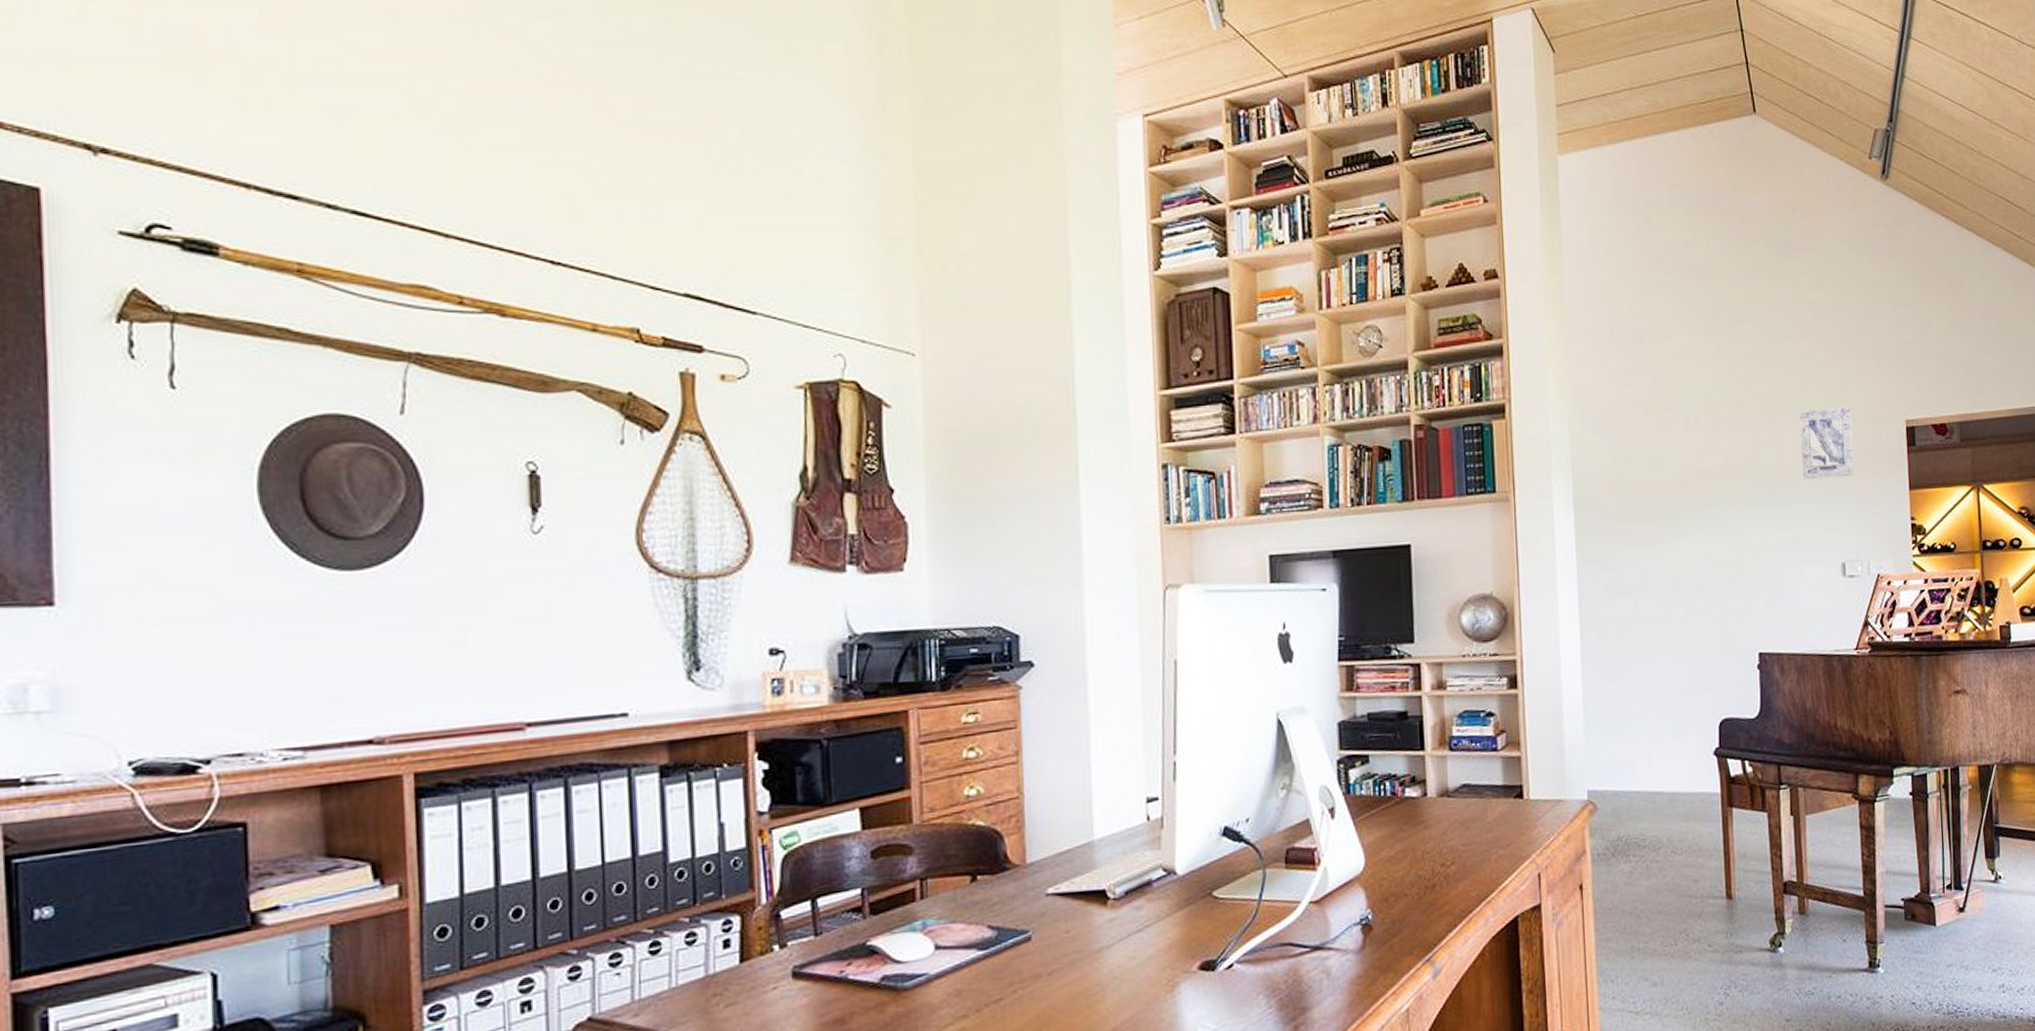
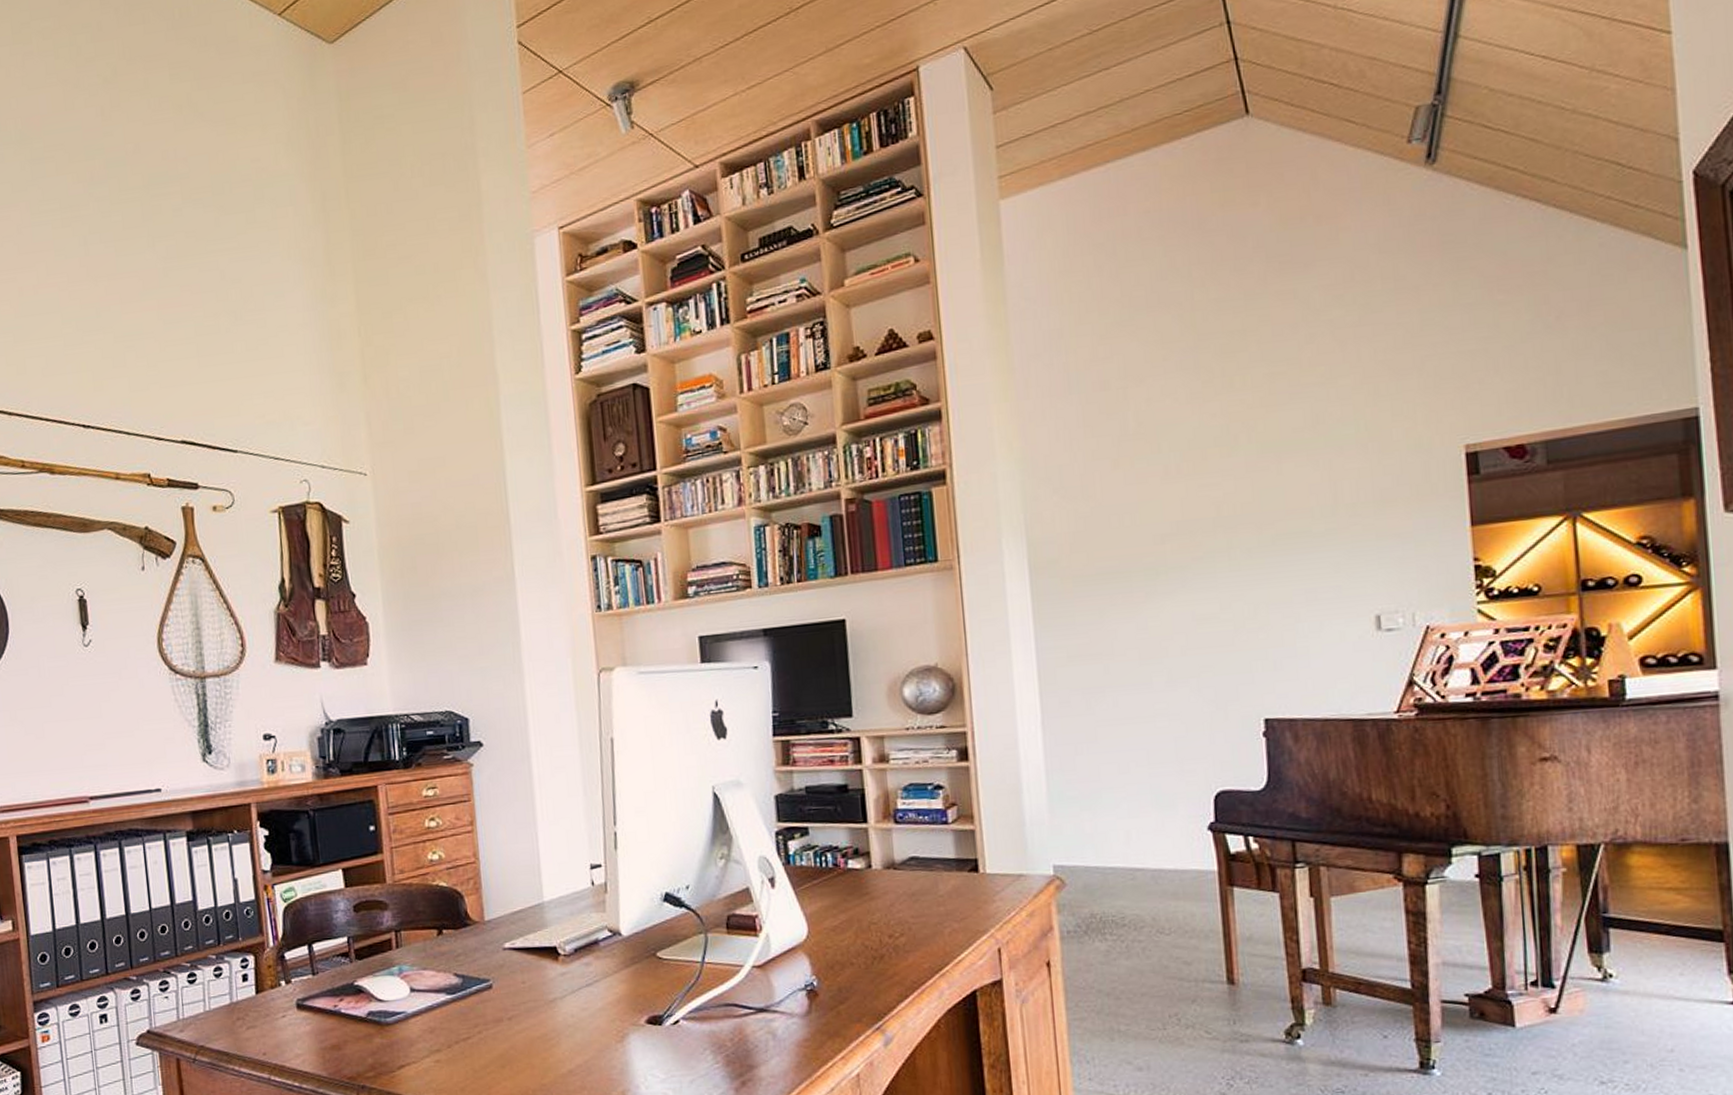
wall art: present [1799,406,1855,479] -> none [1313,435,1393,523]

